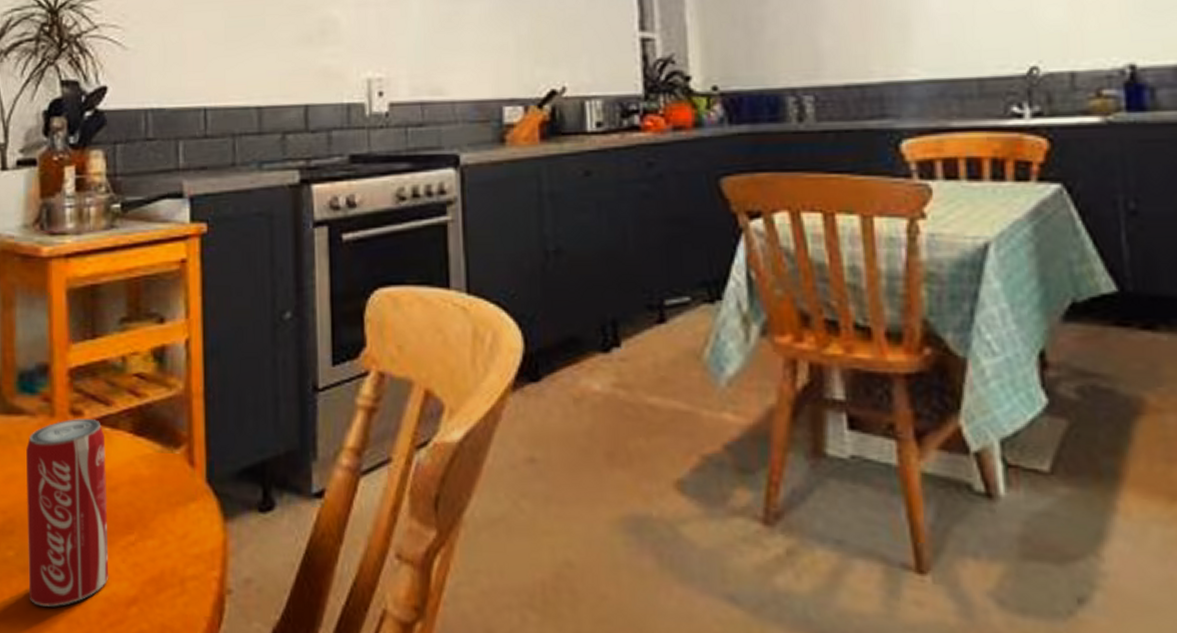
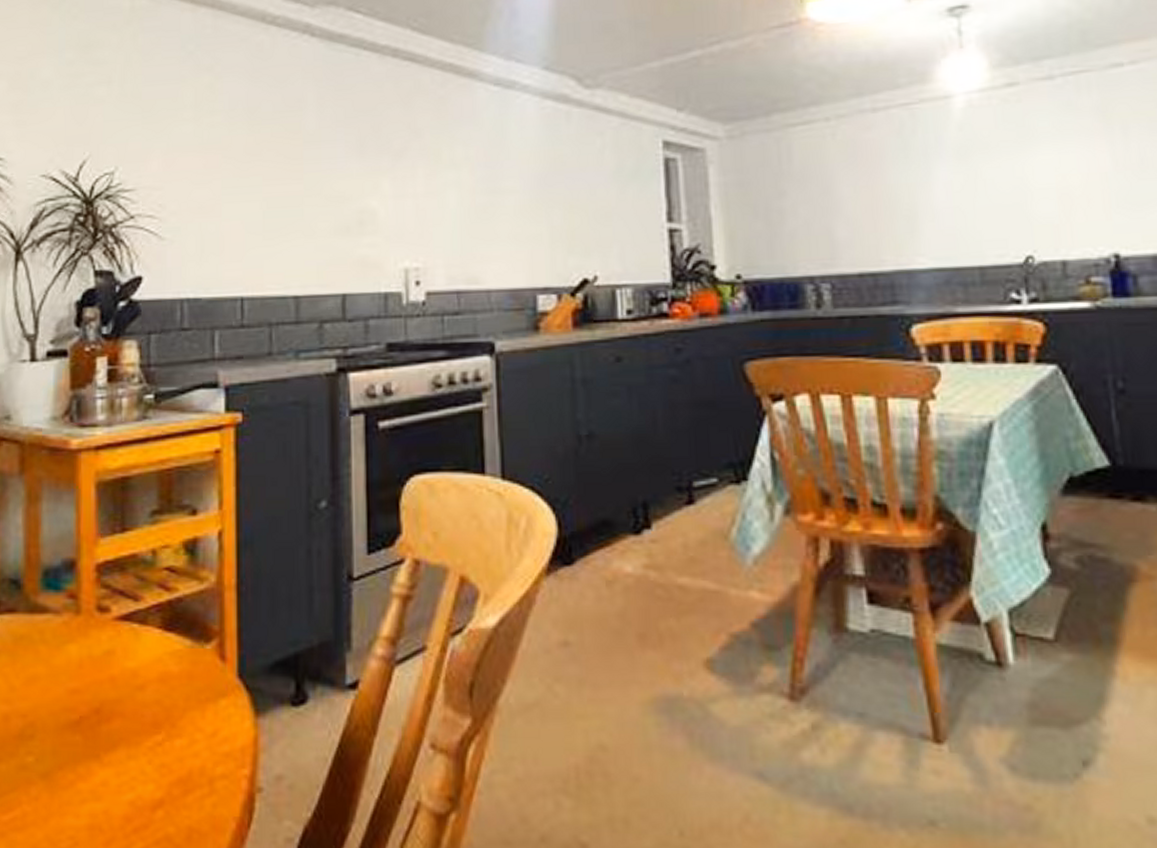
beverage can: present [26,419,109,607] -> none [48,615,134,814]

